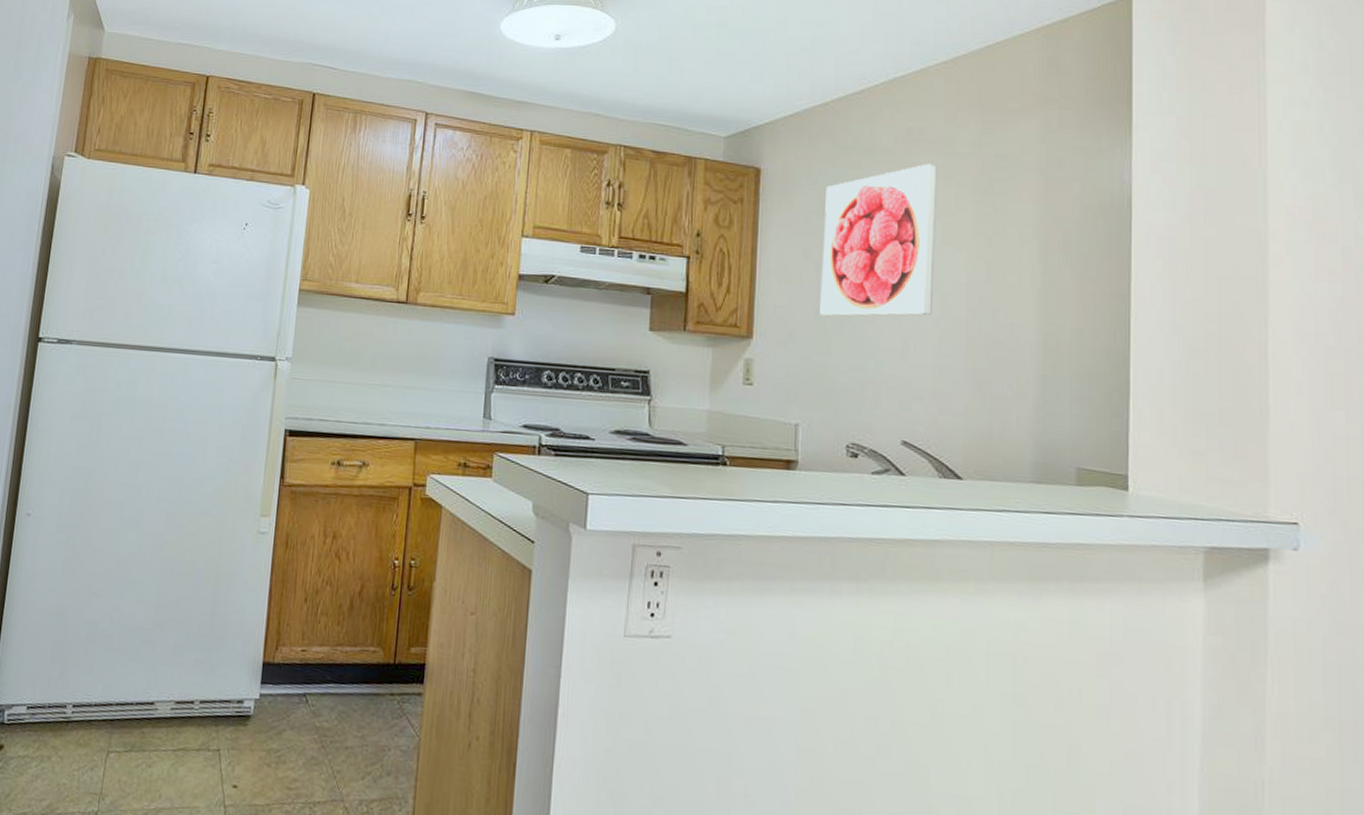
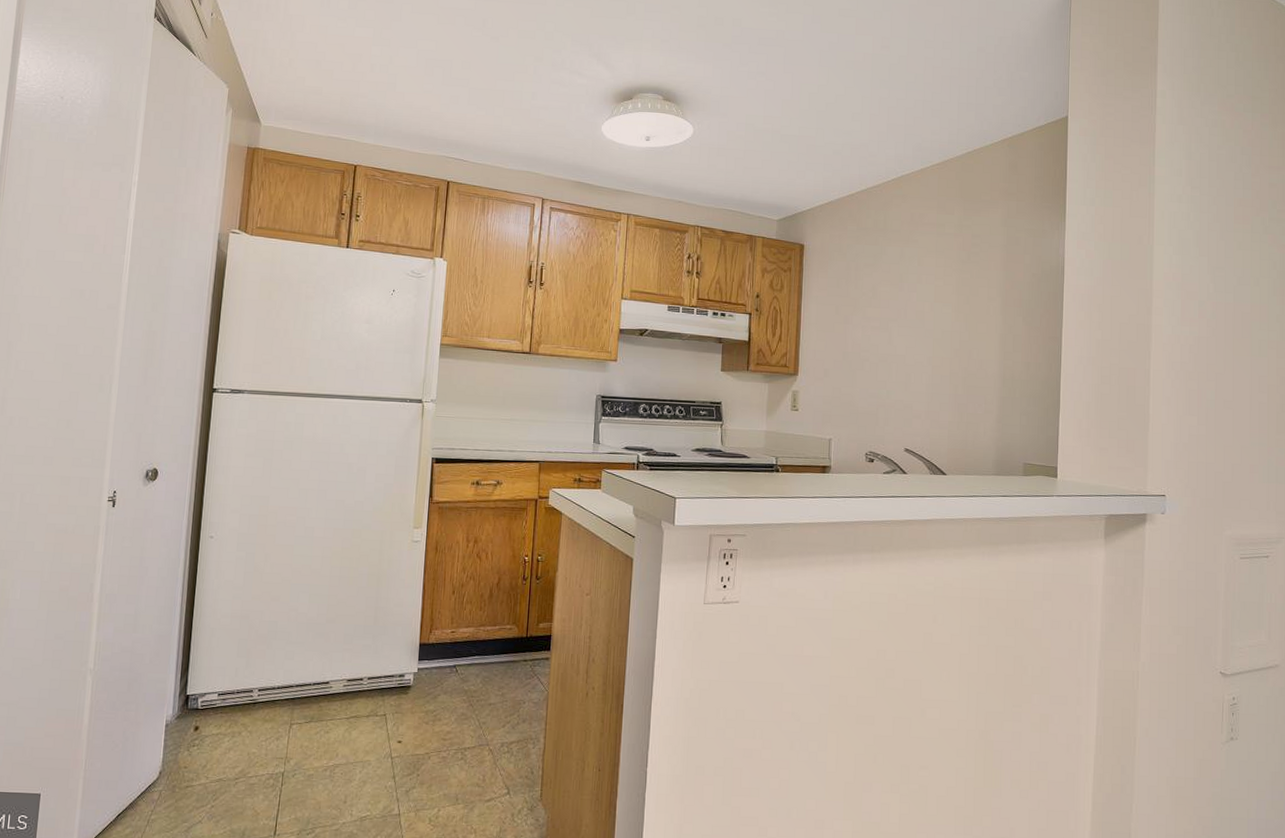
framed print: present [820,163,937,317] -> none [847,241,931,358]

